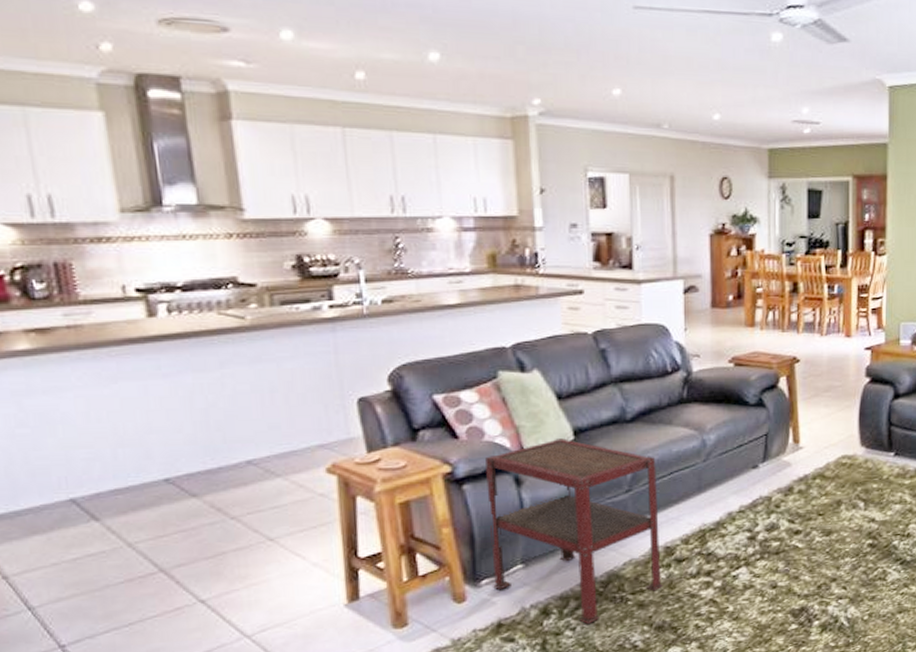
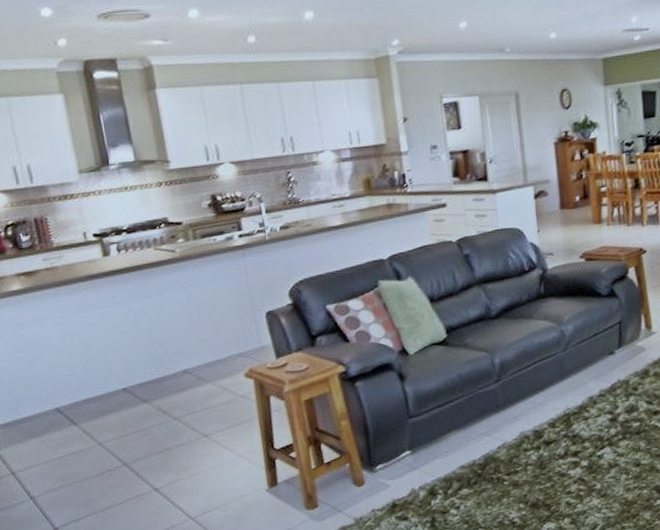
side table: present [485,438,663,625] -> none [373,337,535,504]

